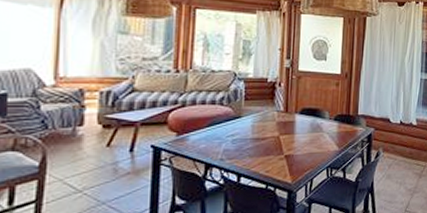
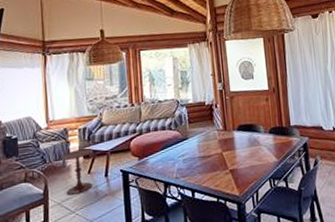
side table: none [70,115,118,172] -> present [61,147,94,196]

